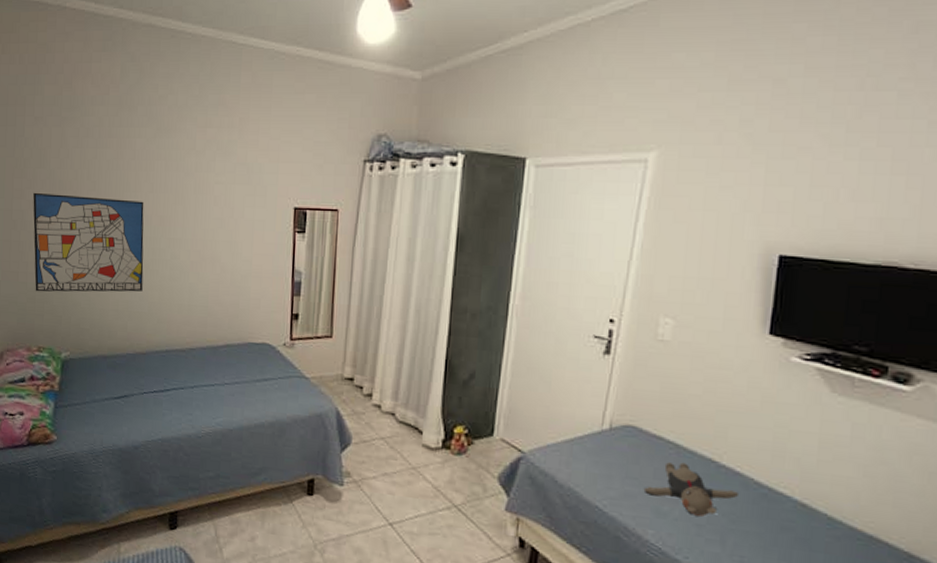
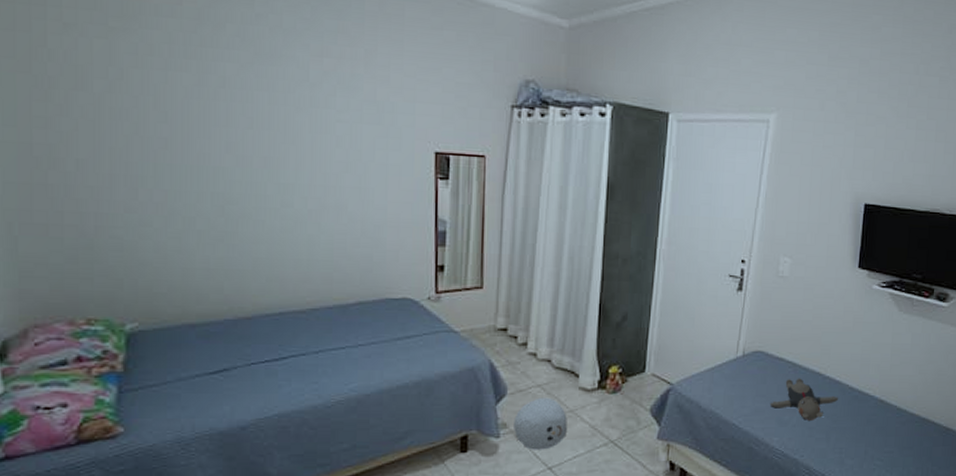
wall art: present [33,192,144,292] -> none [67,121,244,250]
plush toy: none [357,450,410,505] -> present [514,397,567,450]

